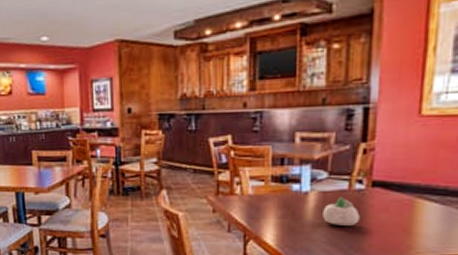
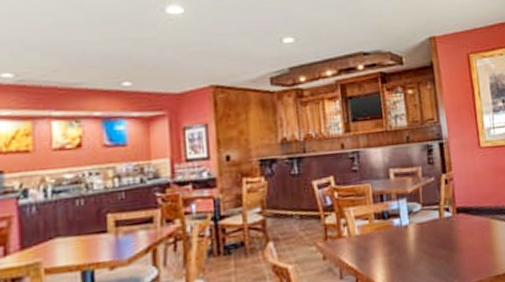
succulent planter: present [323,198,360,226] -> none [422,227,453,255]

